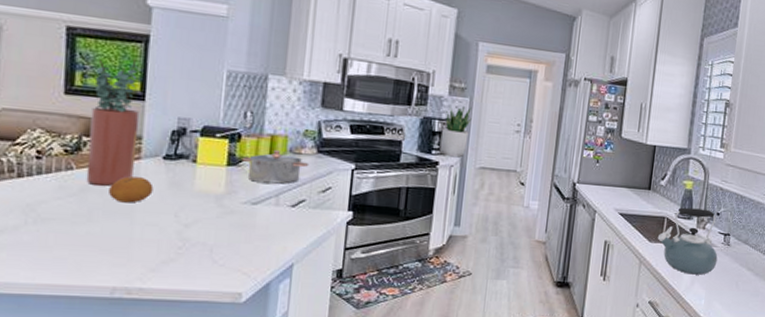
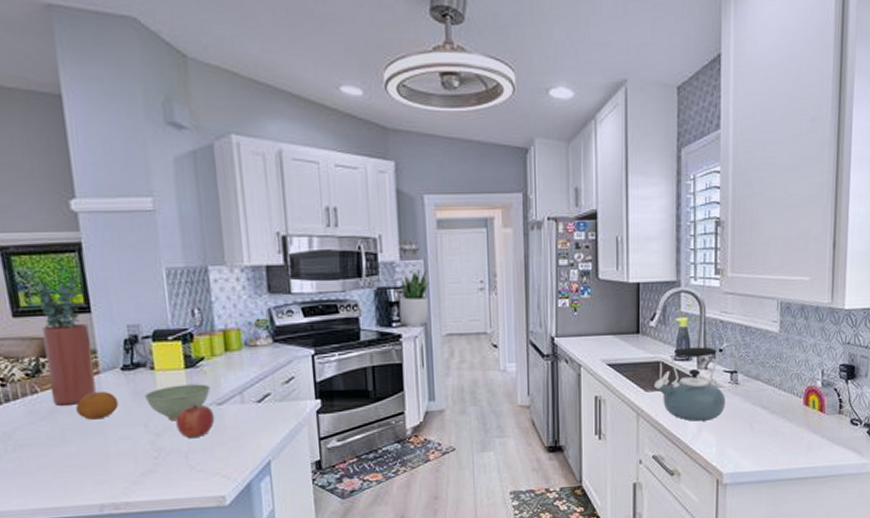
bowl: none [180,180,248,215] -> present [144,384,210,421]
fruit: none [207,201,247,233] -> present [176,404,215,438]
cooking pot: present [242,149,310,184] -> none [198,344,268,382]

